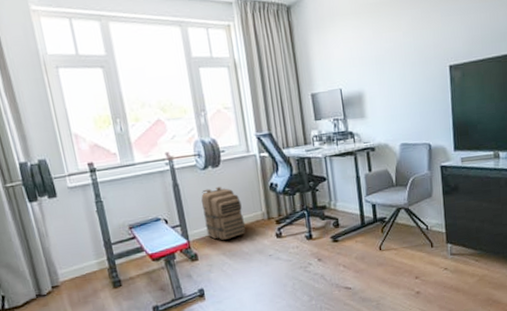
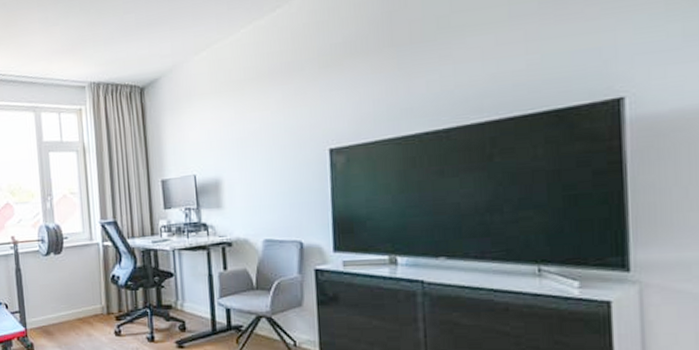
backpack: present [201,186,246,240] -> none [41,274,84,332]

